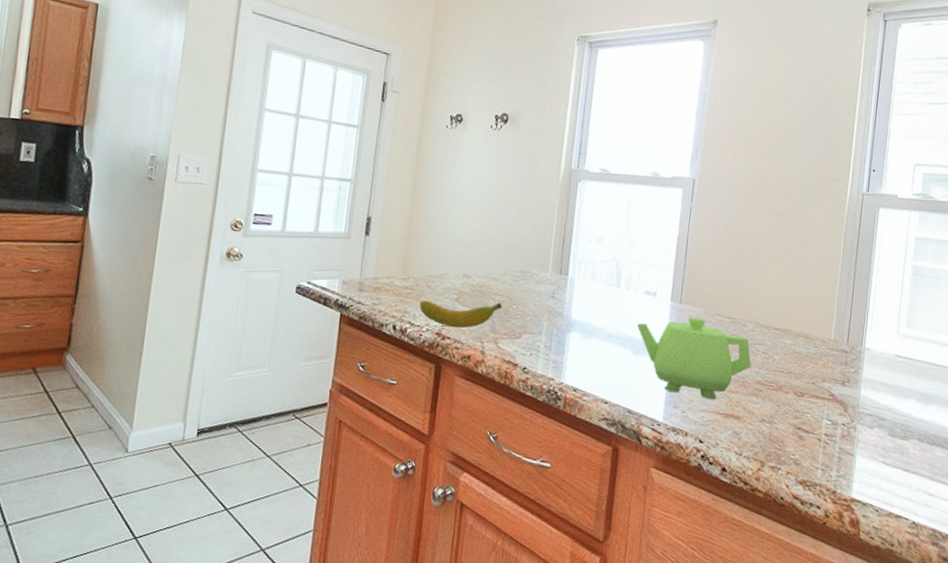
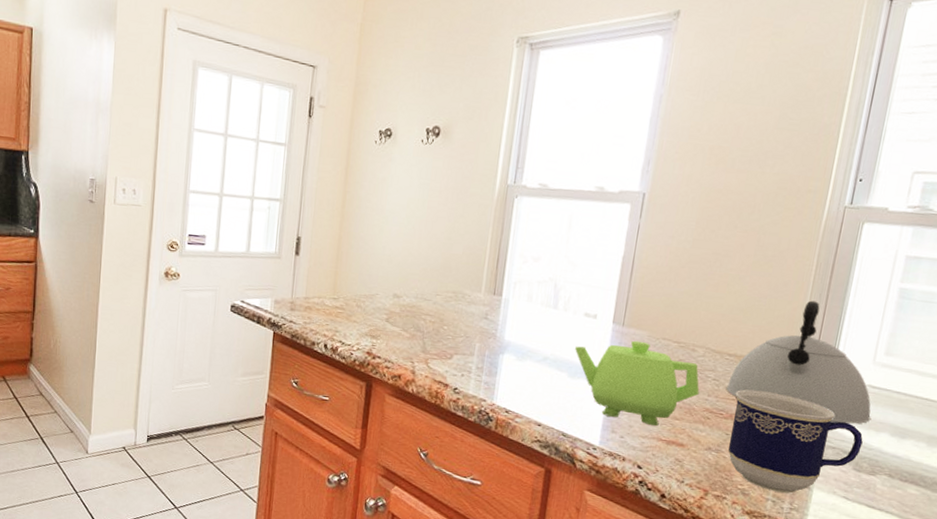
banana: present [419,300,502,329] -> none [349,320,433,348]
kettle: none [774,277,899,392] -> present [726,300,871,424]
cup: none [780,362,895,461] -> present [728,390,863,494]

